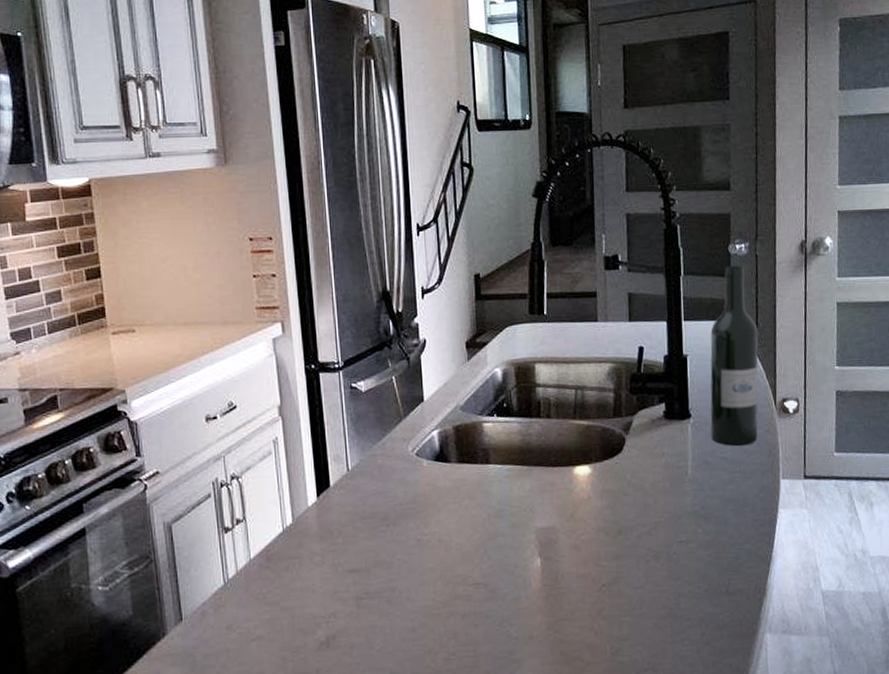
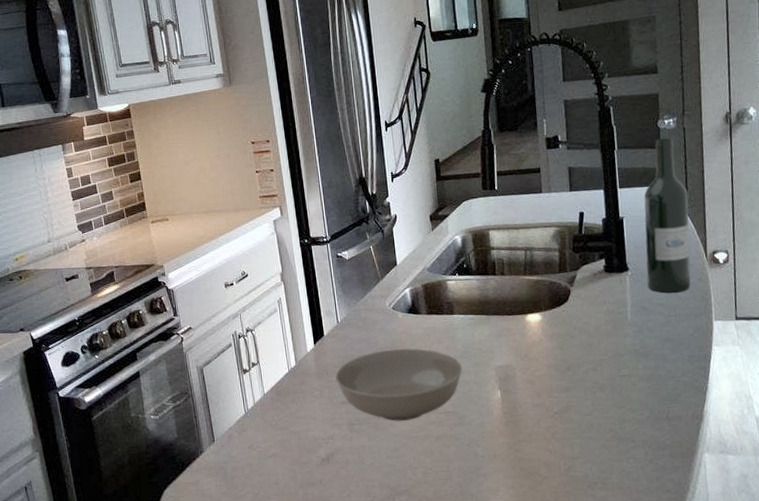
bowl: none [342,504,496,596] -> present [335,348,462,422]

